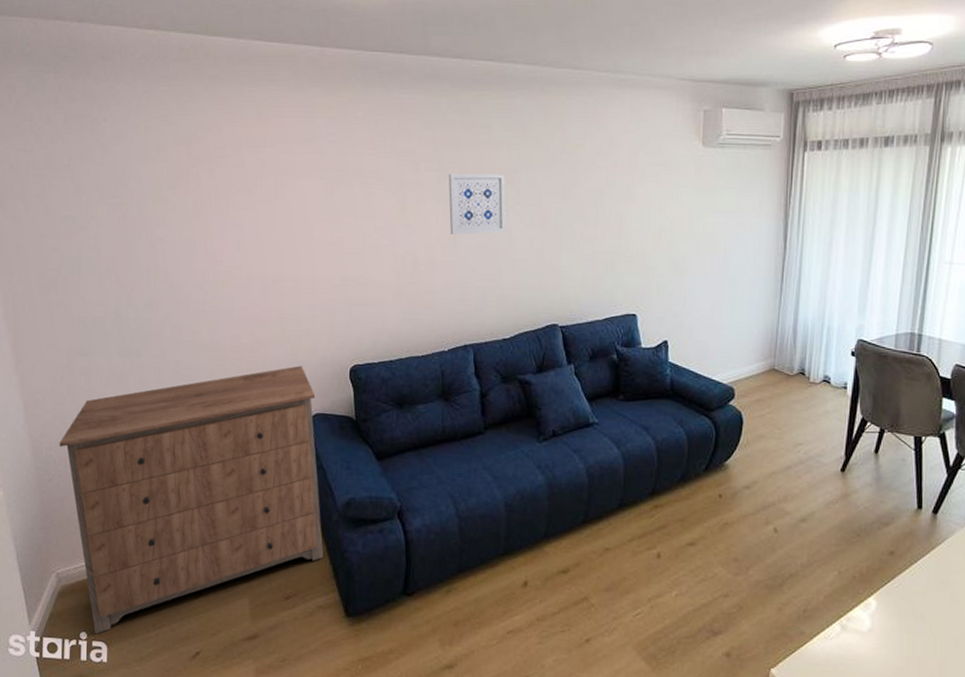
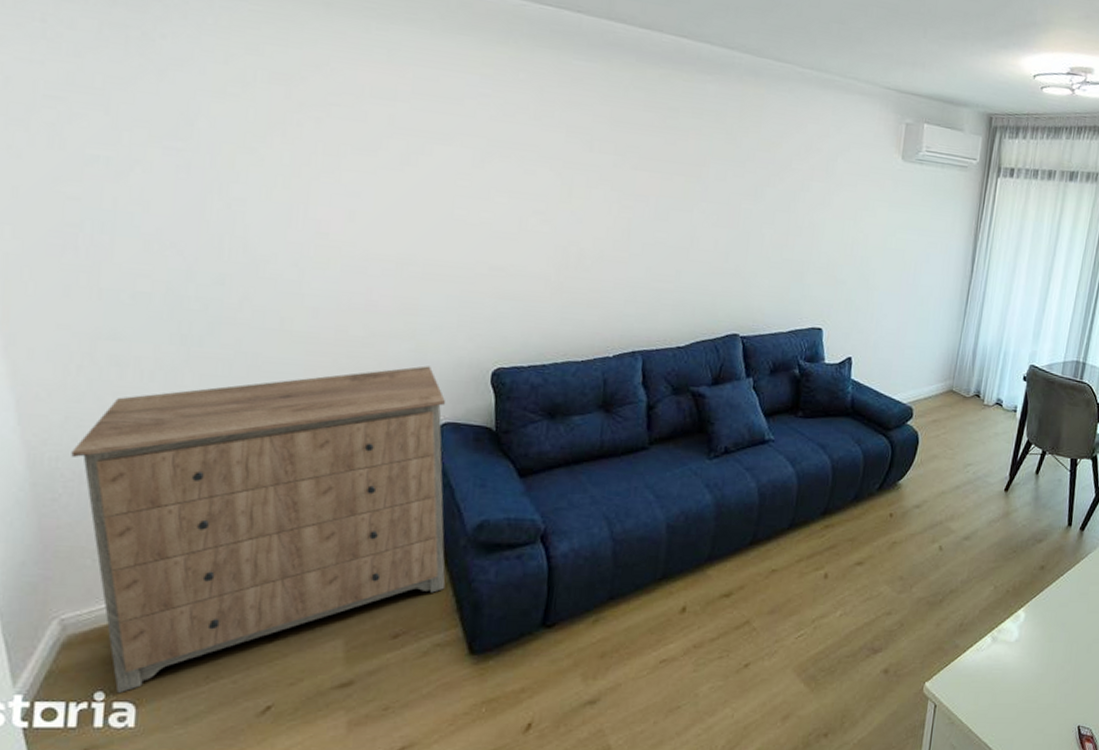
wall art: present [448,173,506,235] -> none [624,159,692,231]

